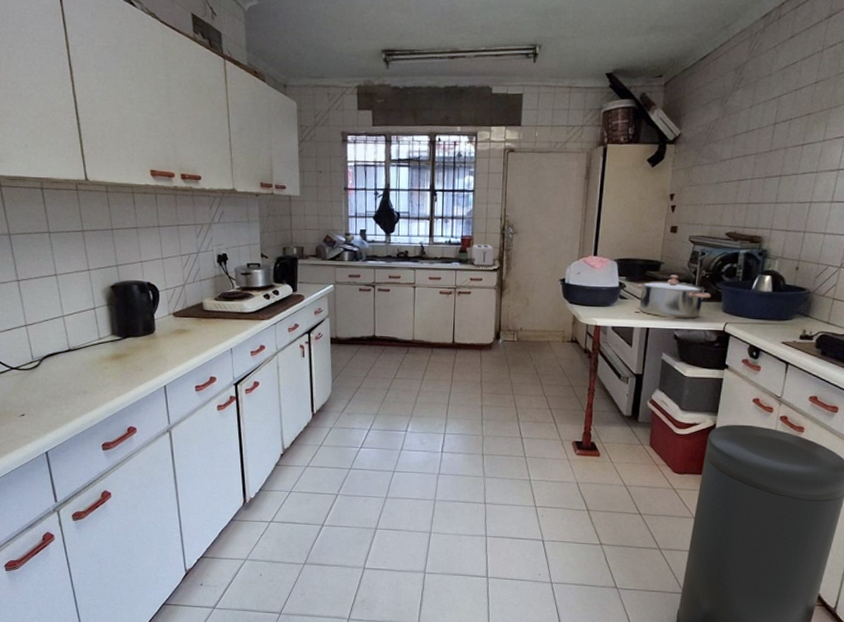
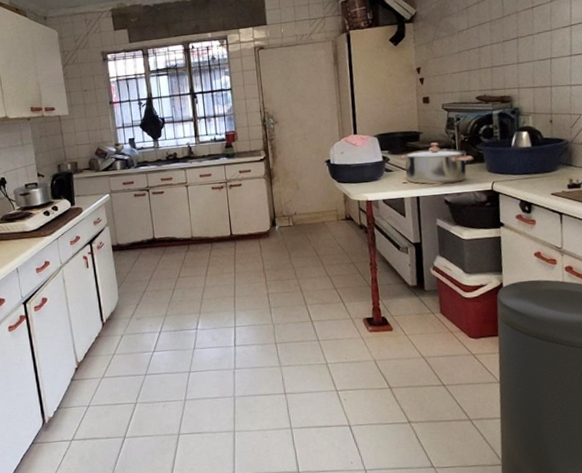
toaster: present [471,244,494,267] -> none [236,137,260,160]

